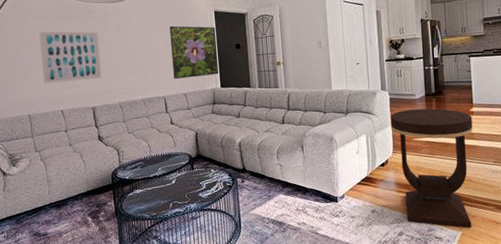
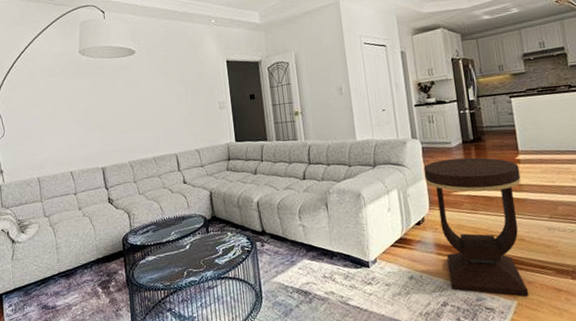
wall art: present [39,31,102,83] -> none [49,87,111,144]
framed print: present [169,26,218,79] -> none [180,77,232,135]

